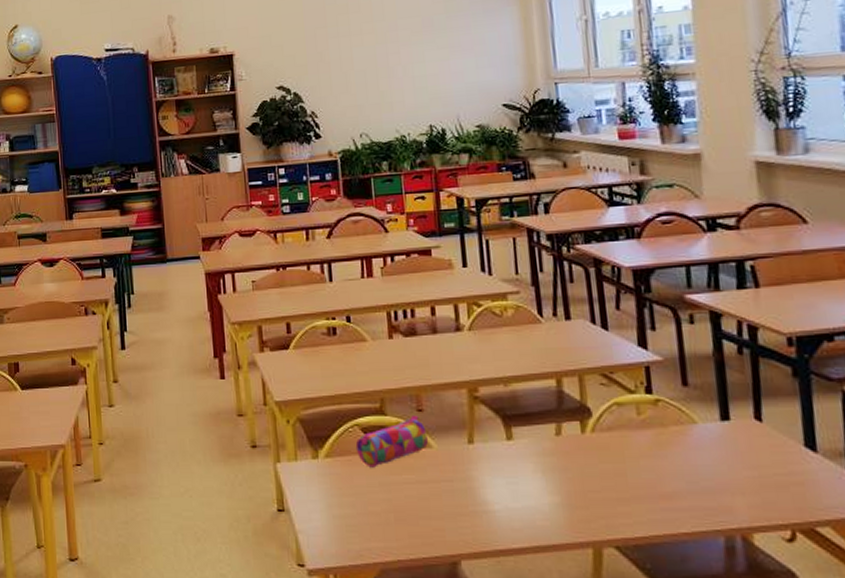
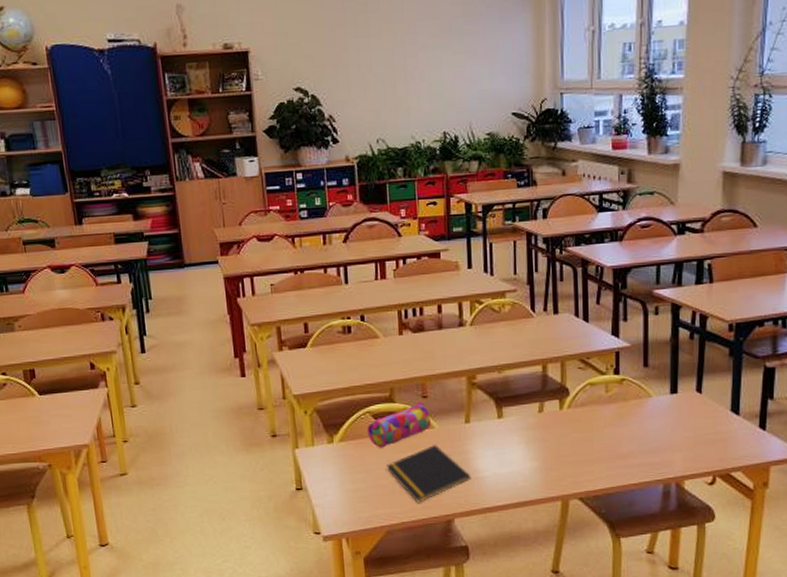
notepad: none [379,468,479,538] -> present [387,445,472,503]

